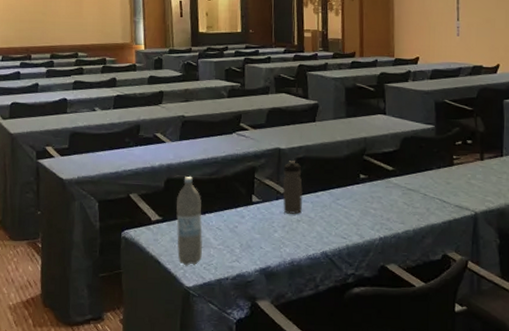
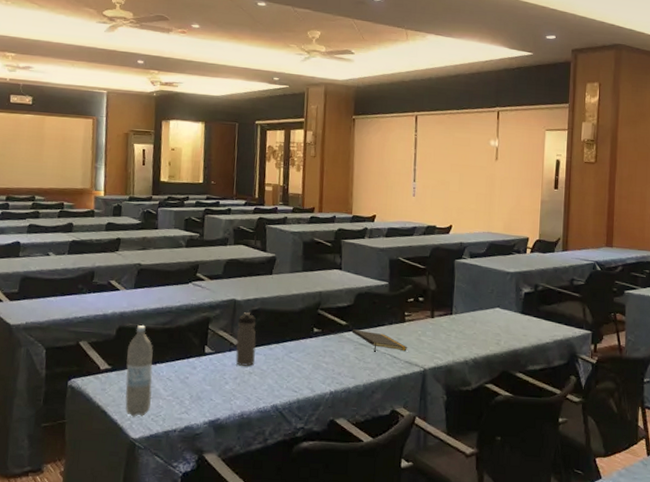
notepad: none [399,174,458,197] -> present [351,329,408,352]

